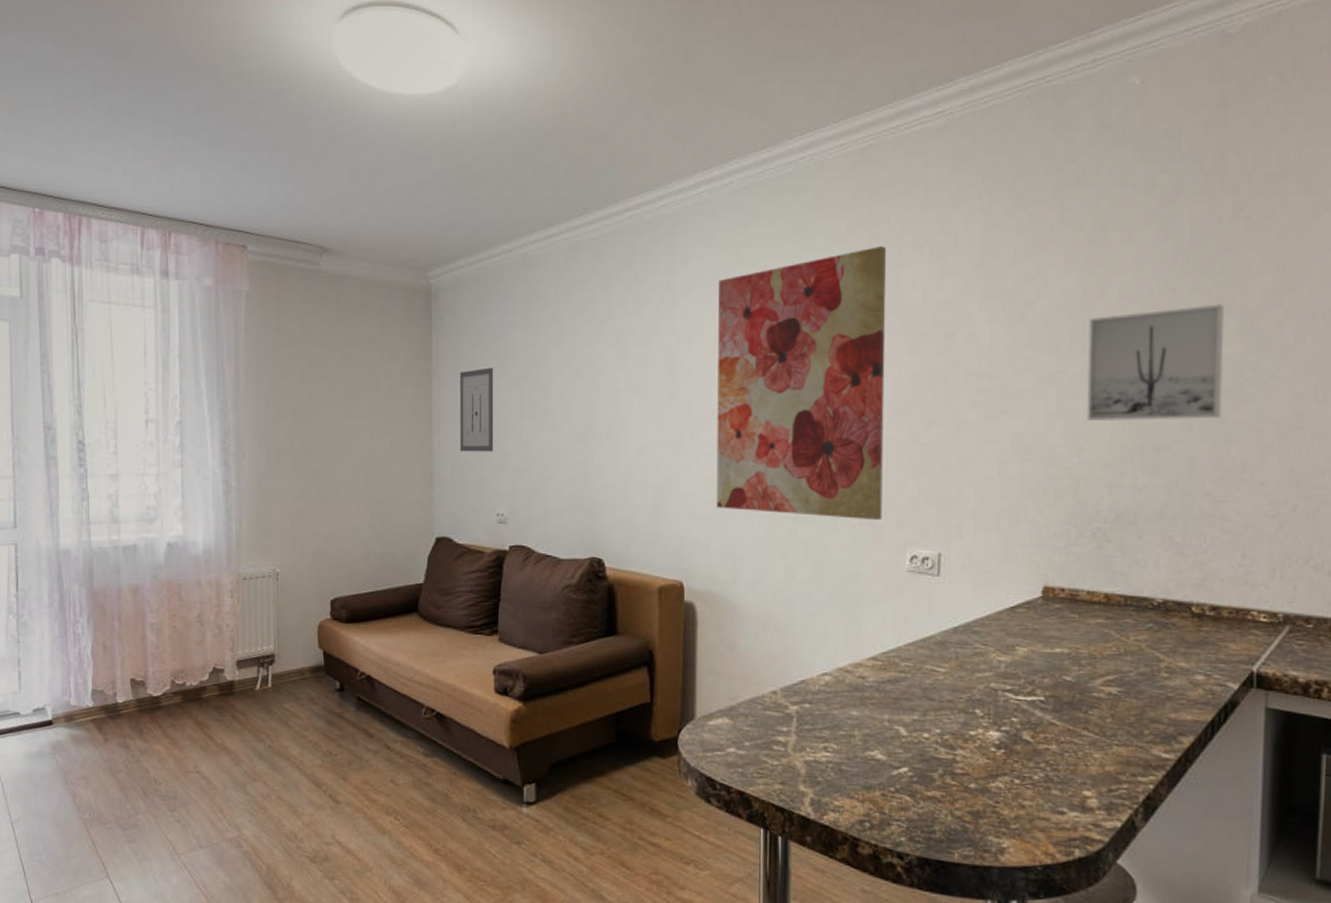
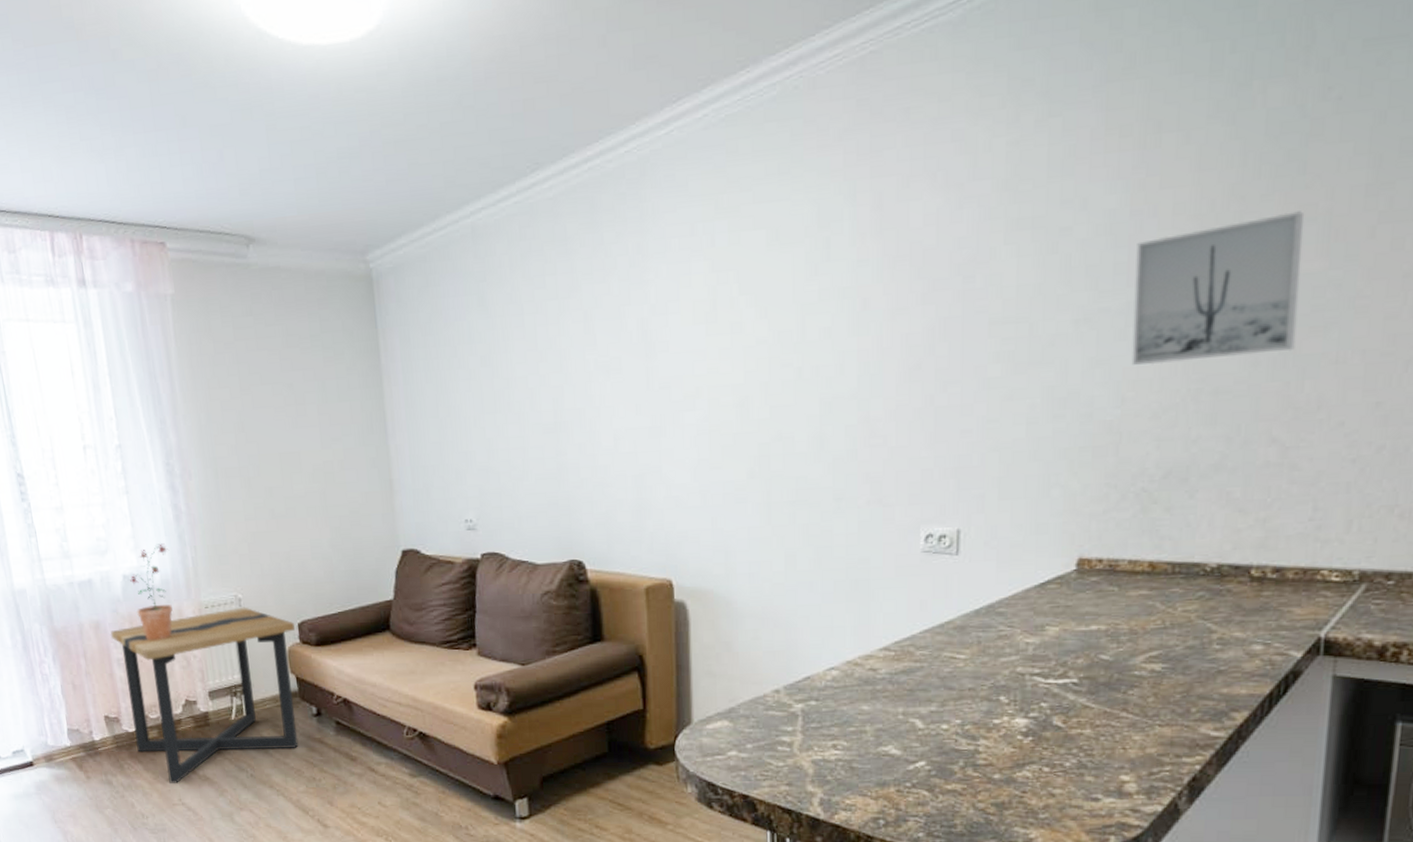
side table: none [147,581,328,750] -> present [110,607,299,783]
potted plant: none [174,515,216,608] -> present [130,543,173,640]
wall art: present [459,367,494,452] -> none [411,358,456,455]
wall art: present [716,246,886,521] -> none [696,177,893,498]

